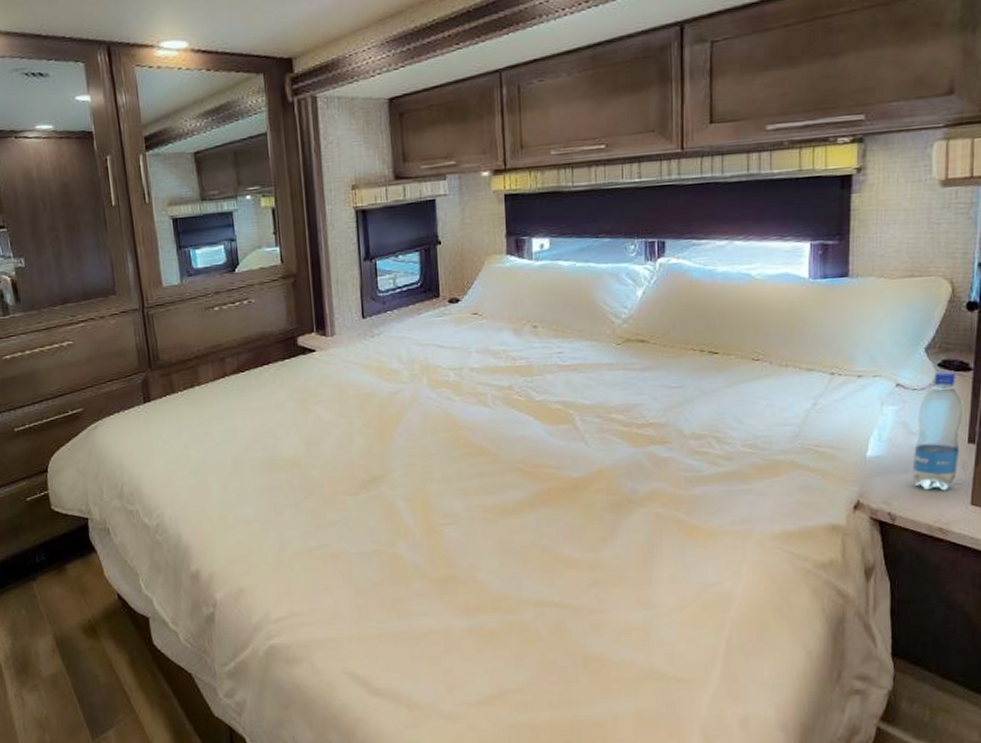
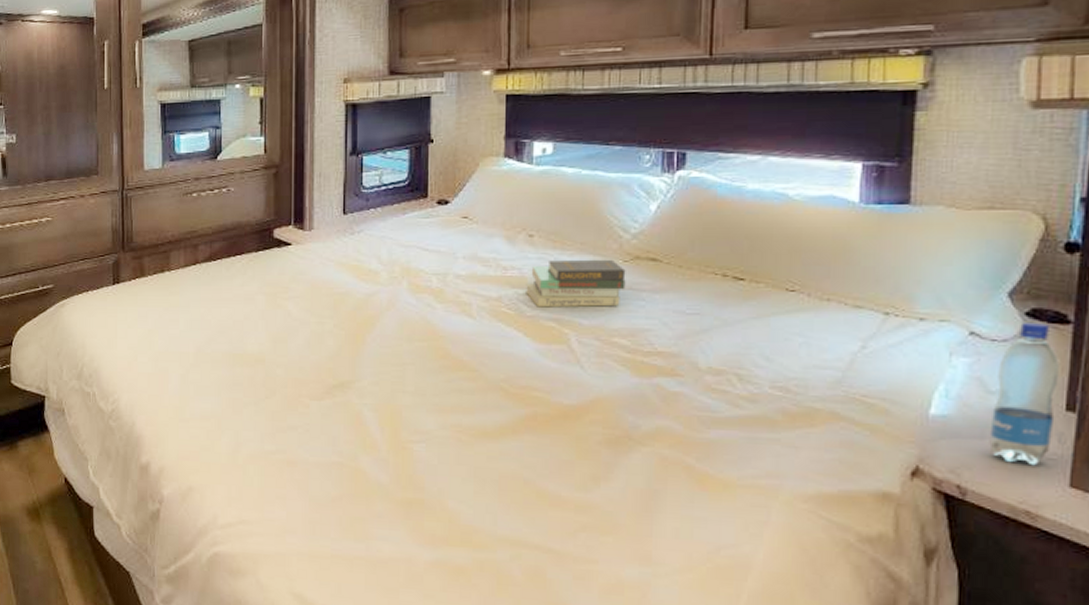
books: none [533,343,619,393] -> present [526,259,626,308]

